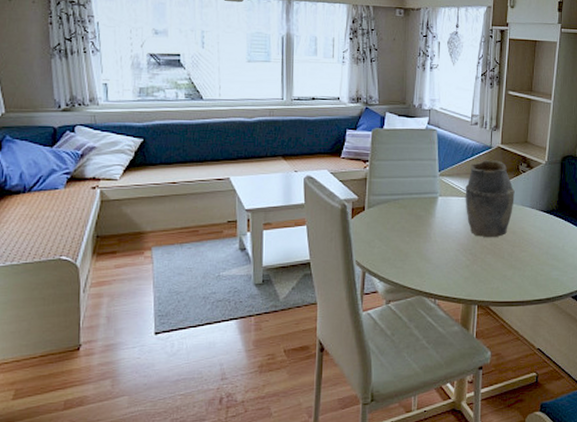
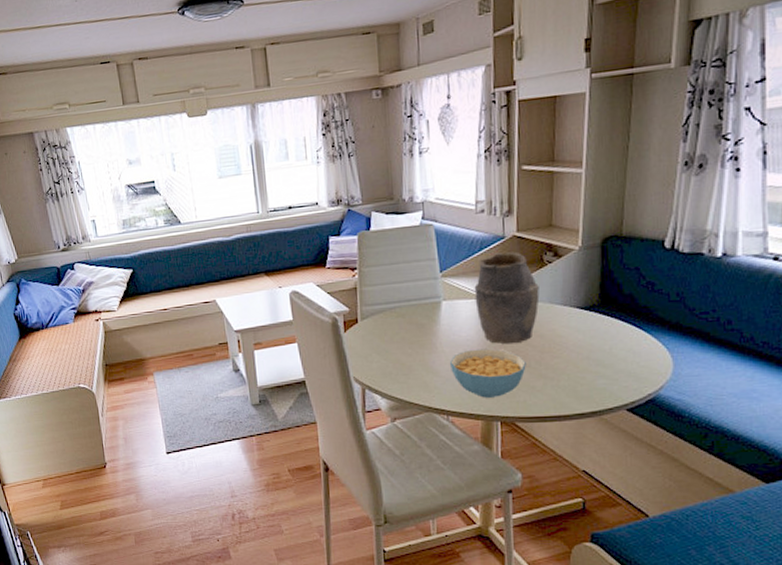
cereal bowl: none [441,241,501,284] -> present [450,348,526,398]

